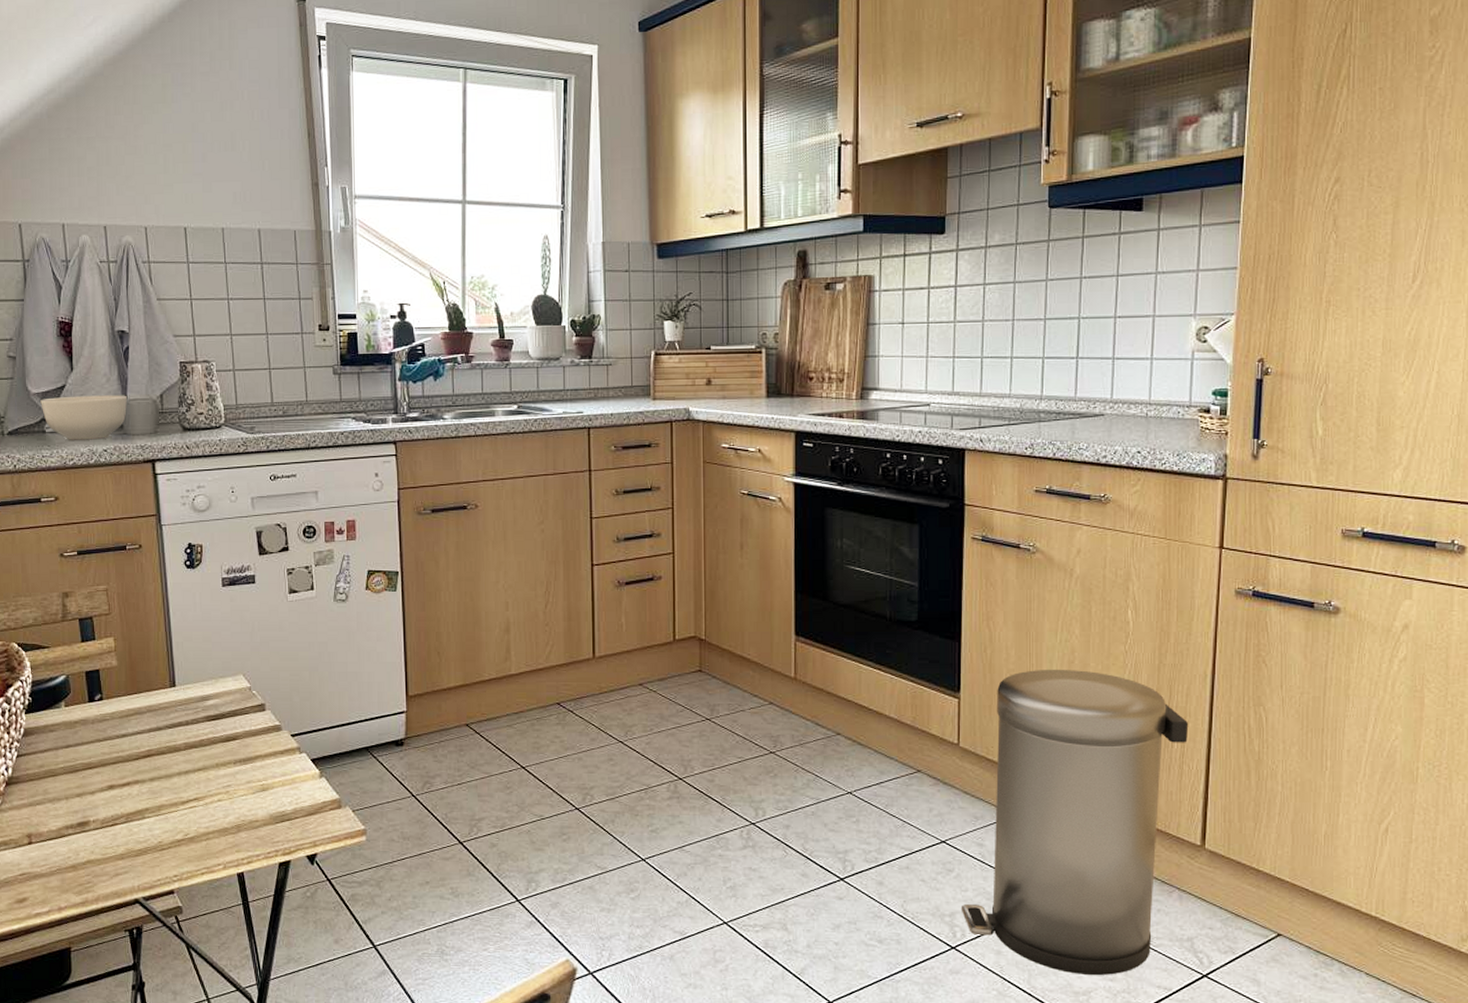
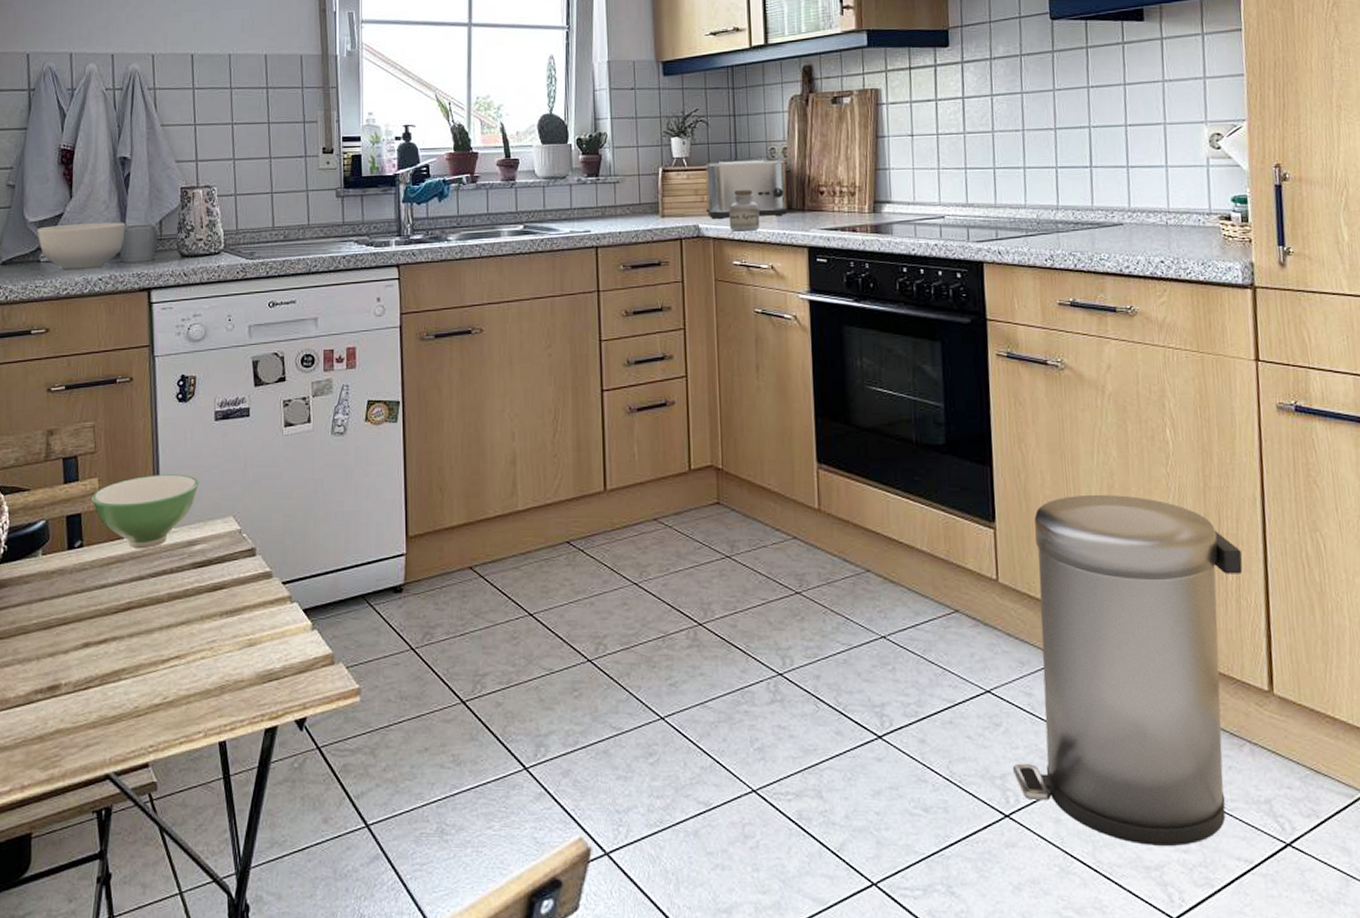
bowl: none [108,635,209,703] -> present [91,474,199,549]
toaster: none [696,345,783,402] -> present [705,160,792,219]
jar: none [719,373,749,415] -> present [729,189,760,232]

